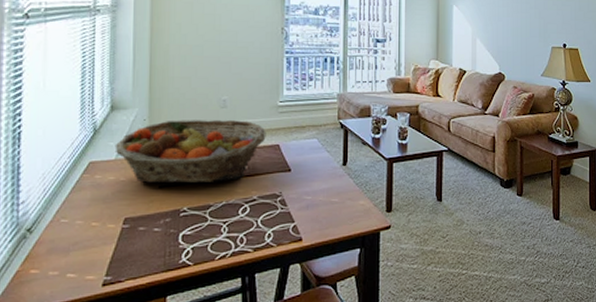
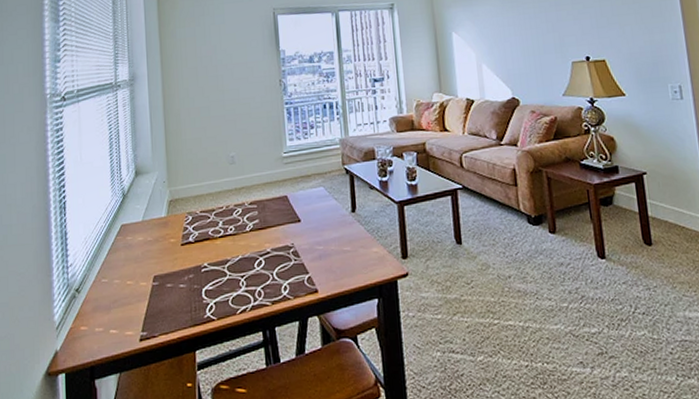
fruit basket: present [114,120,266,184] -> none [141,174,274,241]

